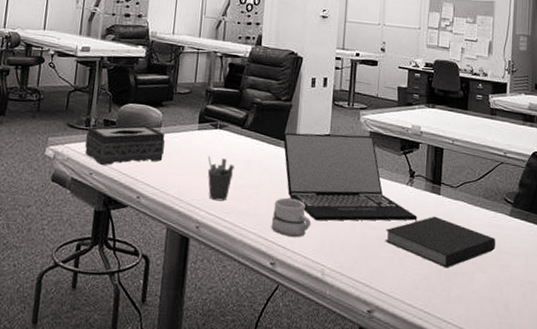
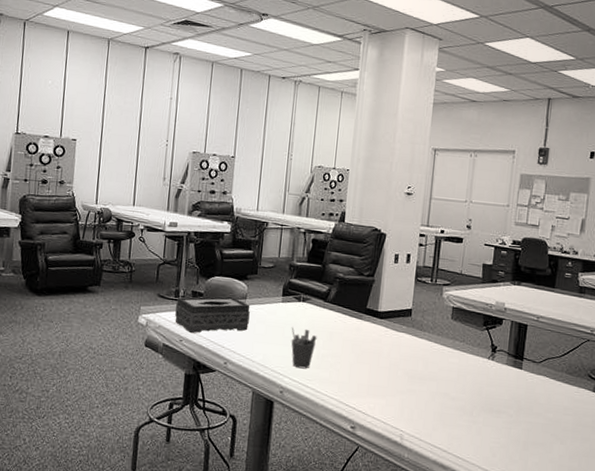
mug: present [271,197,312,237] -> none [352,367,392,404]
laptop: present [283,132,418,221] -> none [365,306,498,393]
notebook: present [385,216,496,268] -> none [464,389,577,439]

